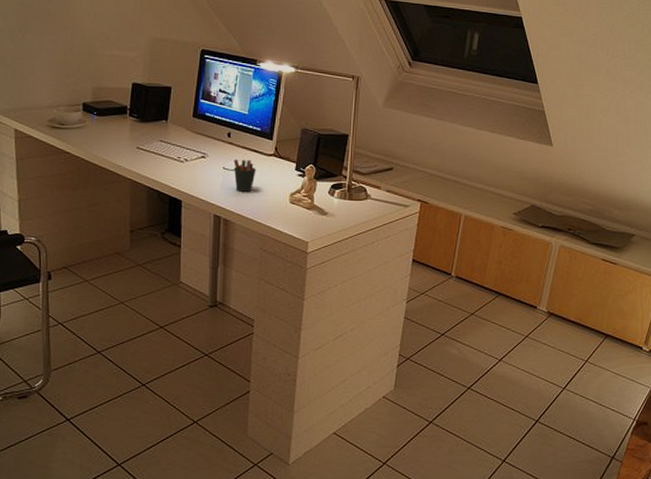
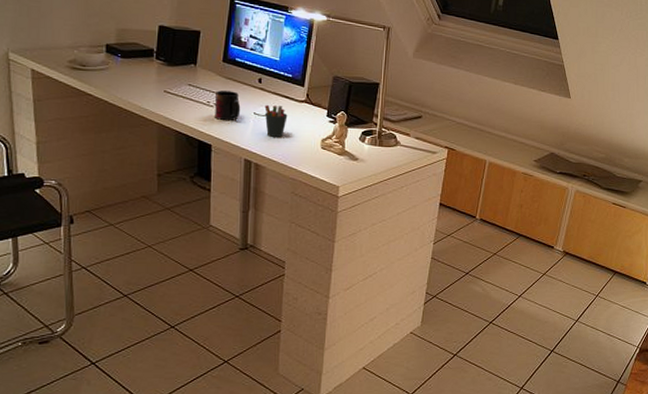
mug: none [185,146,210,177] -> present [215,90,241,121]

